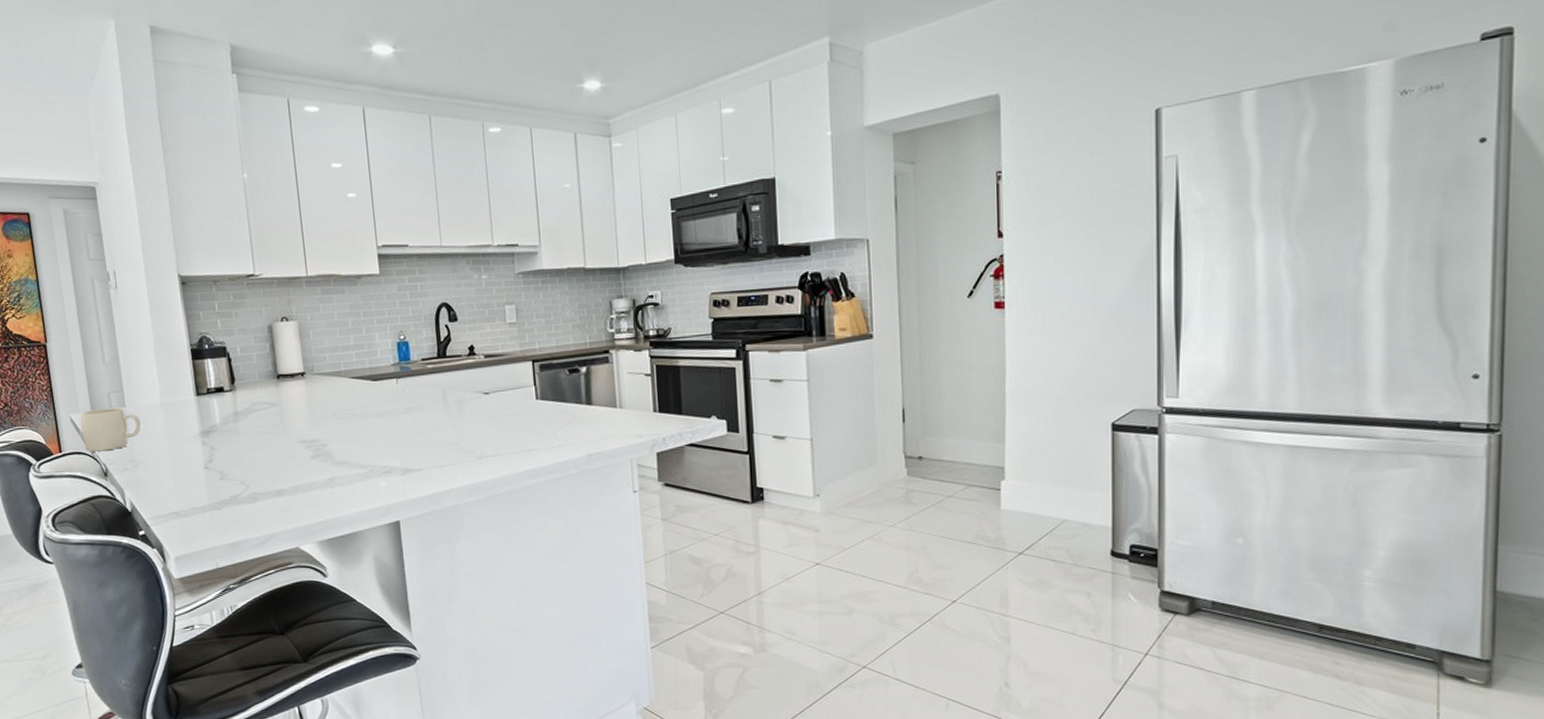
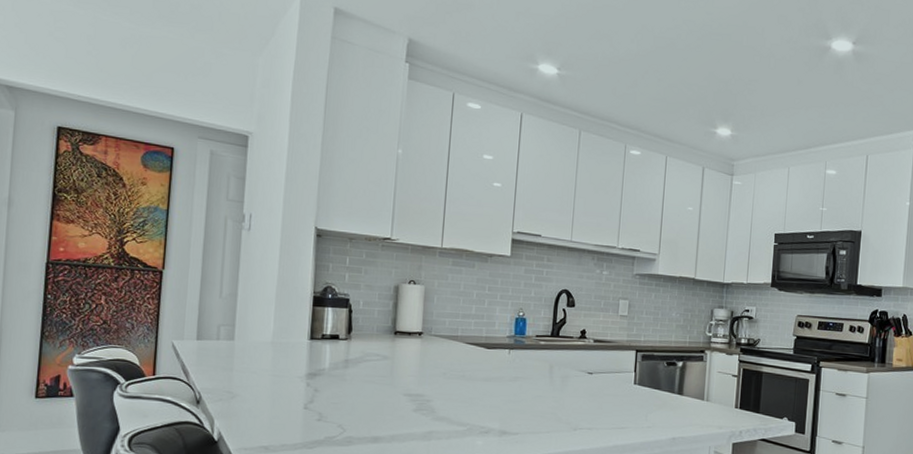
mug: present [80,407,141,452] -> none [180,339,247,380]

